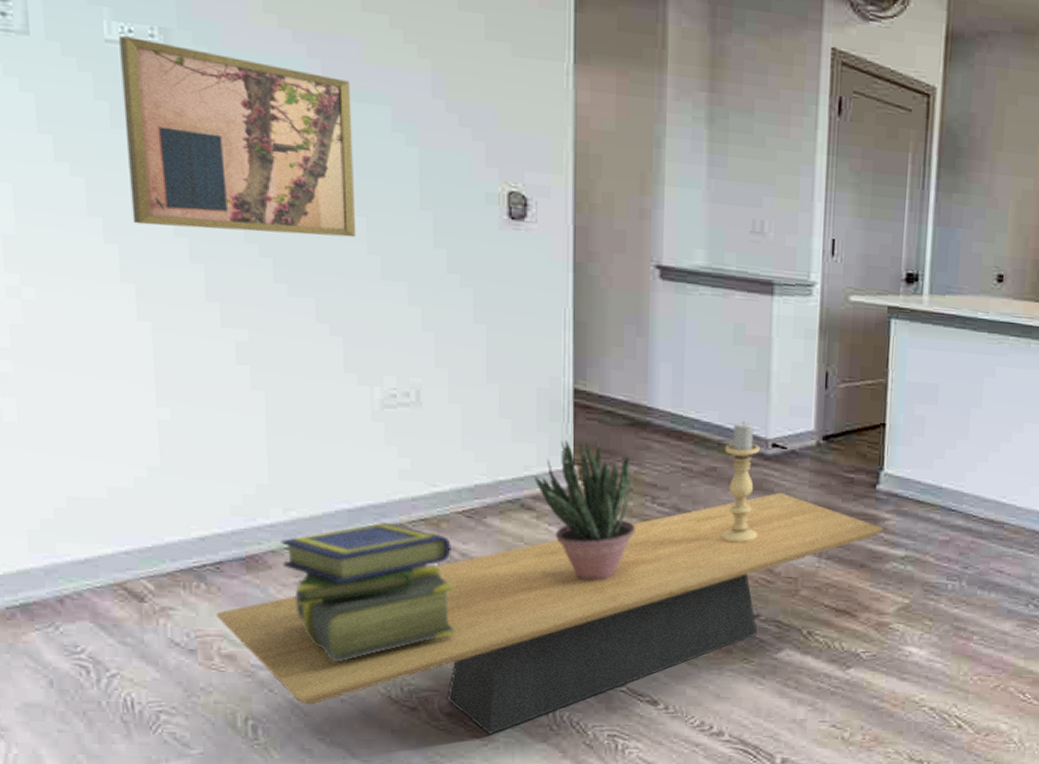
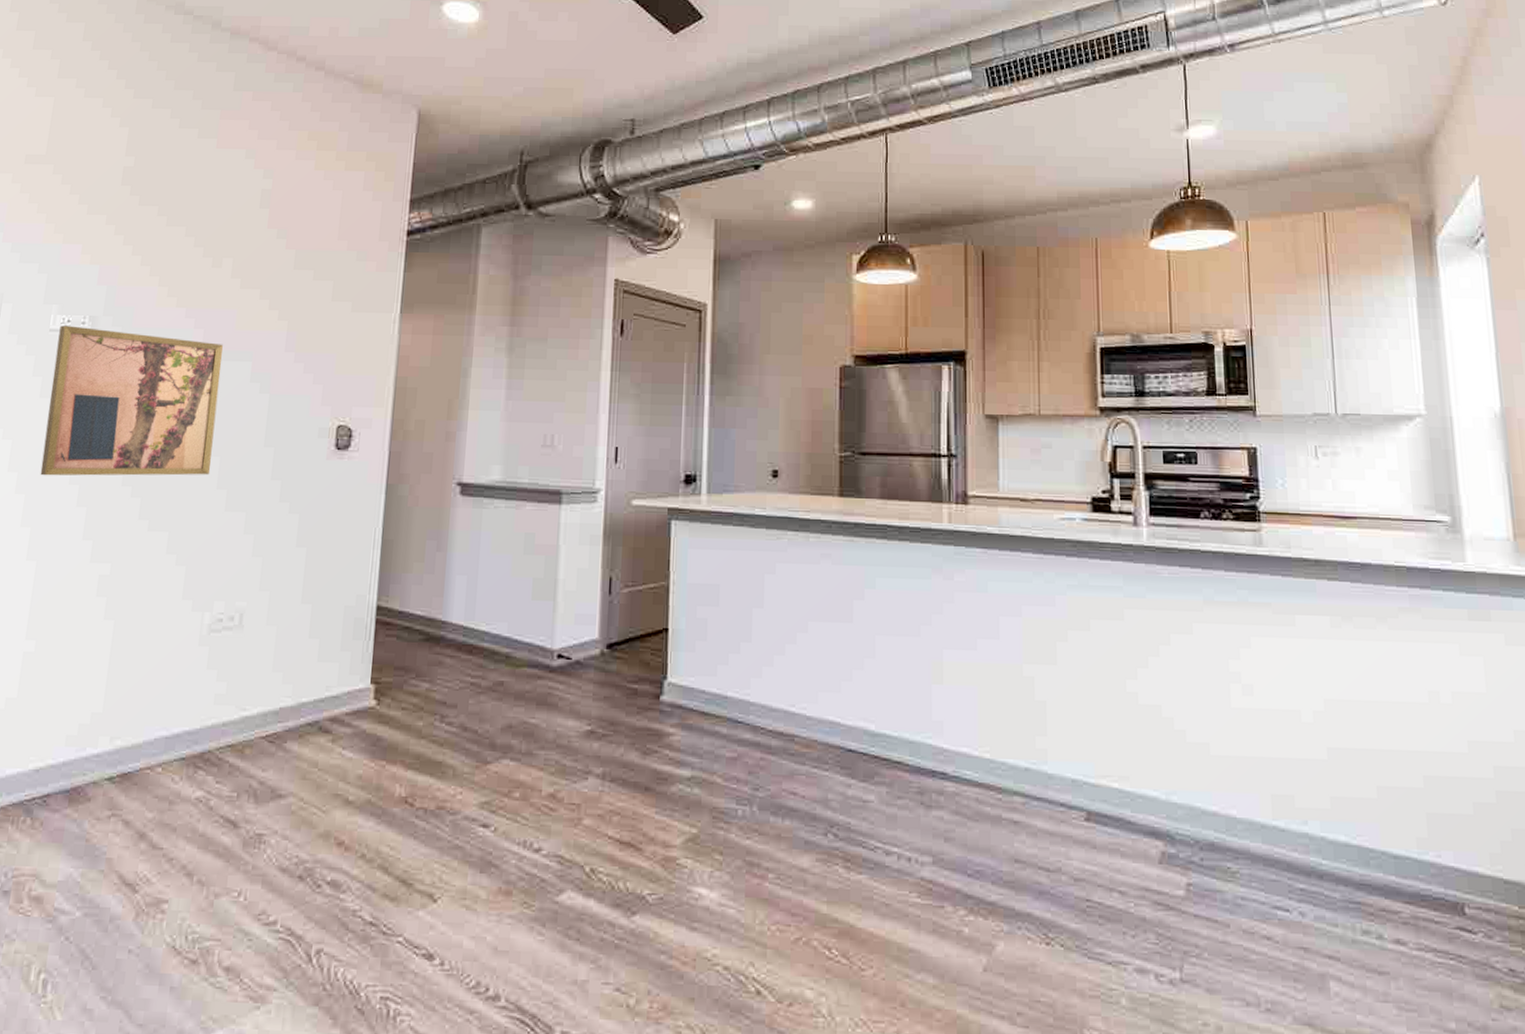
coffee table: present [215,492,883,735] -> none [33,706,668,996]
stack of books: present [281,522,455,661] -> none [99,749,252,904]
potted plant: present [535,436,635,581] -> none [334,653,424,811]
candle holder: present [721,421,760,543] -> none [506,632,546,765]

